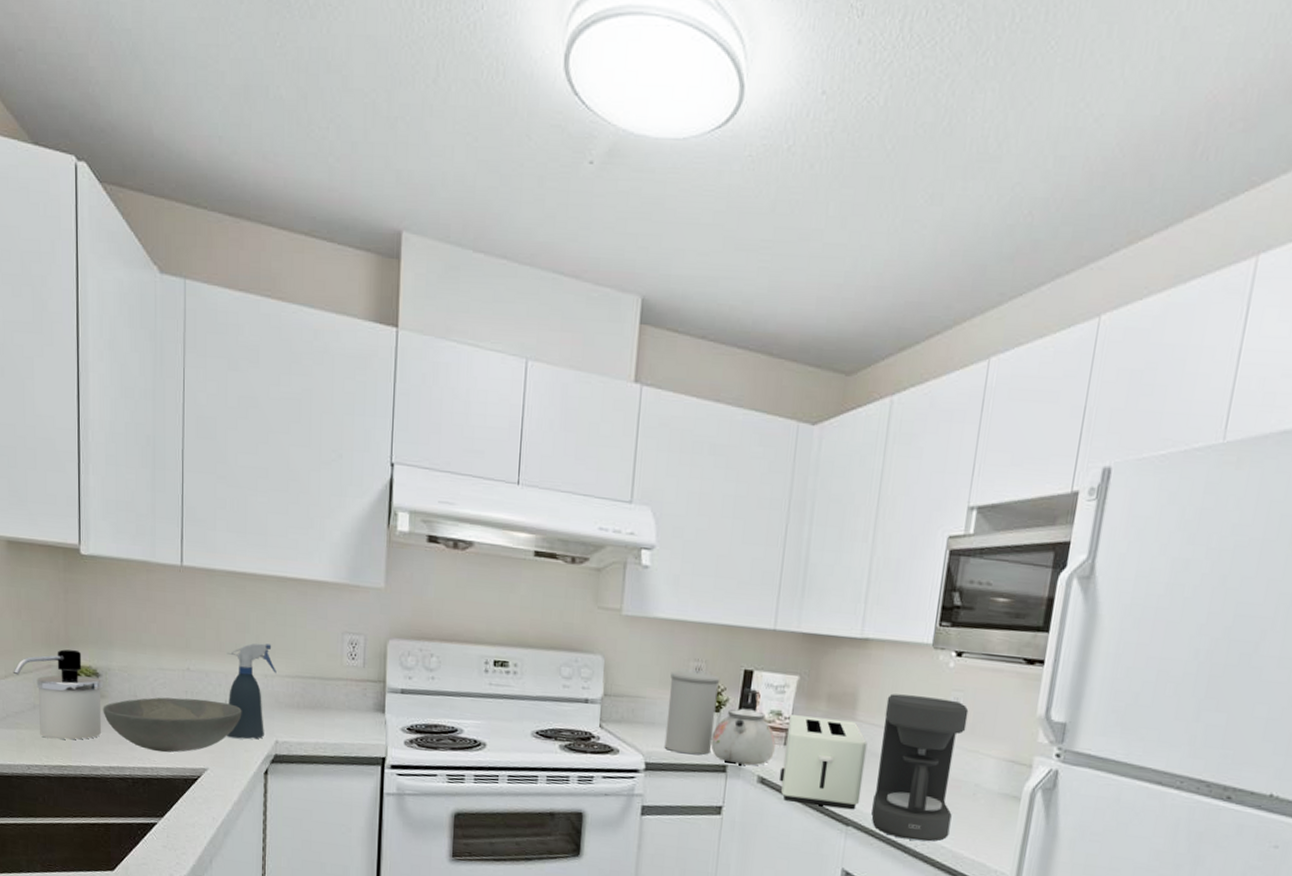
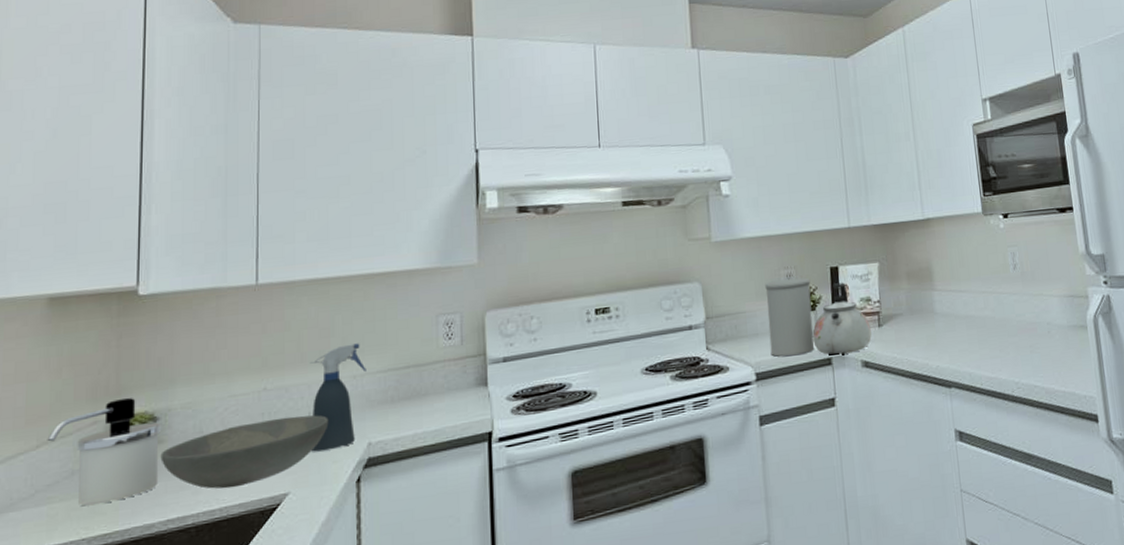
toaster: present [779,714,868,810] -> none [877,292,956,379]
coffee maker: present [871,693,969,842] -> none [956,255,1038,388]

